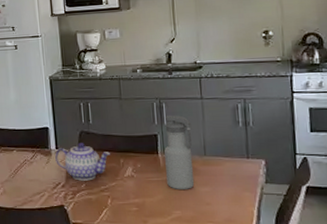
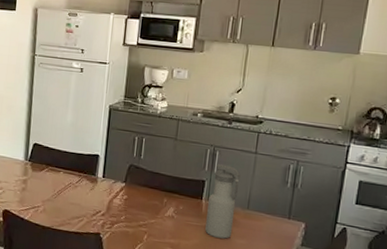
teapot: present [55,143,110,181] -> none [100,175,155,214]

